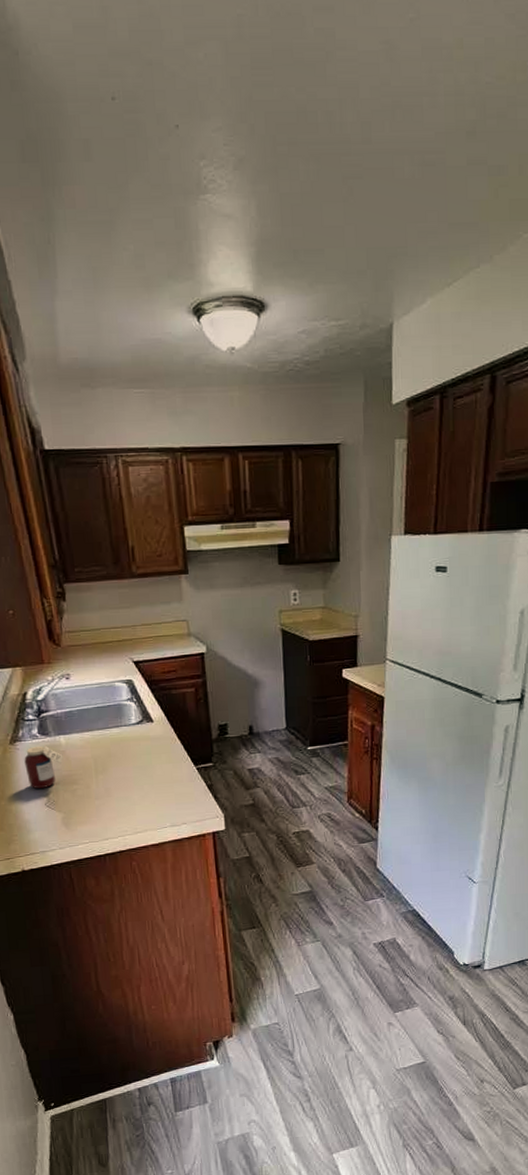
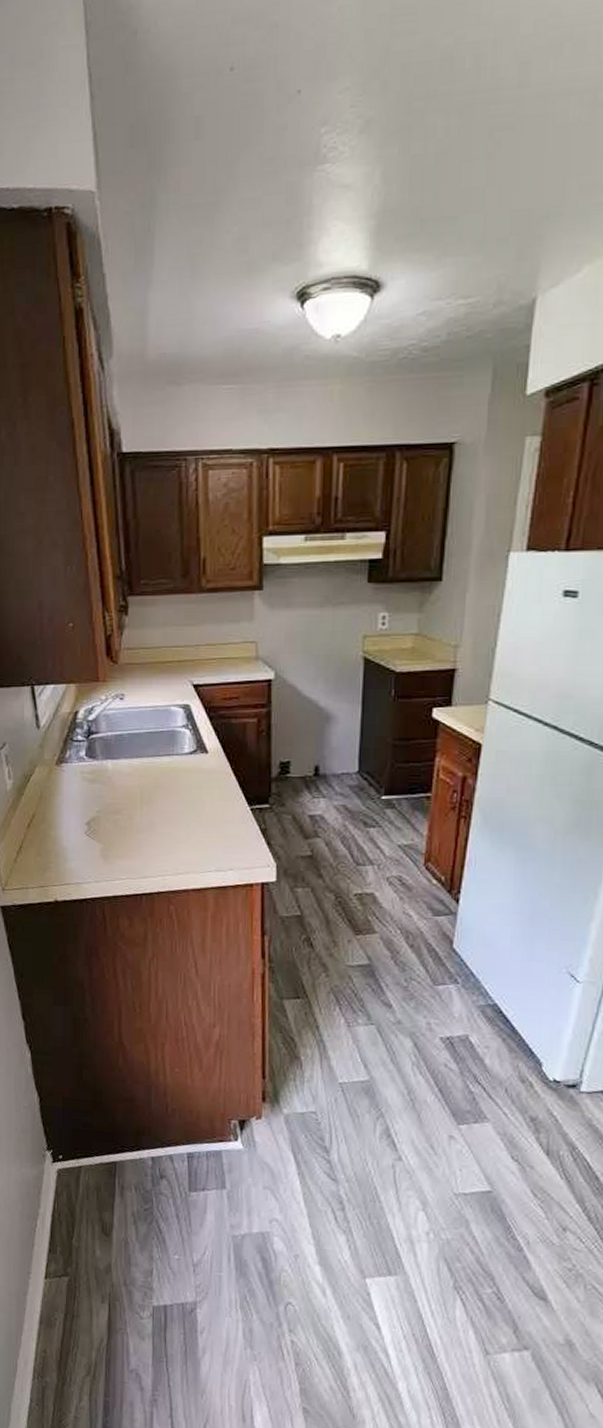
jar: present [24,745,63,789] -> none [68,769,109,816]

